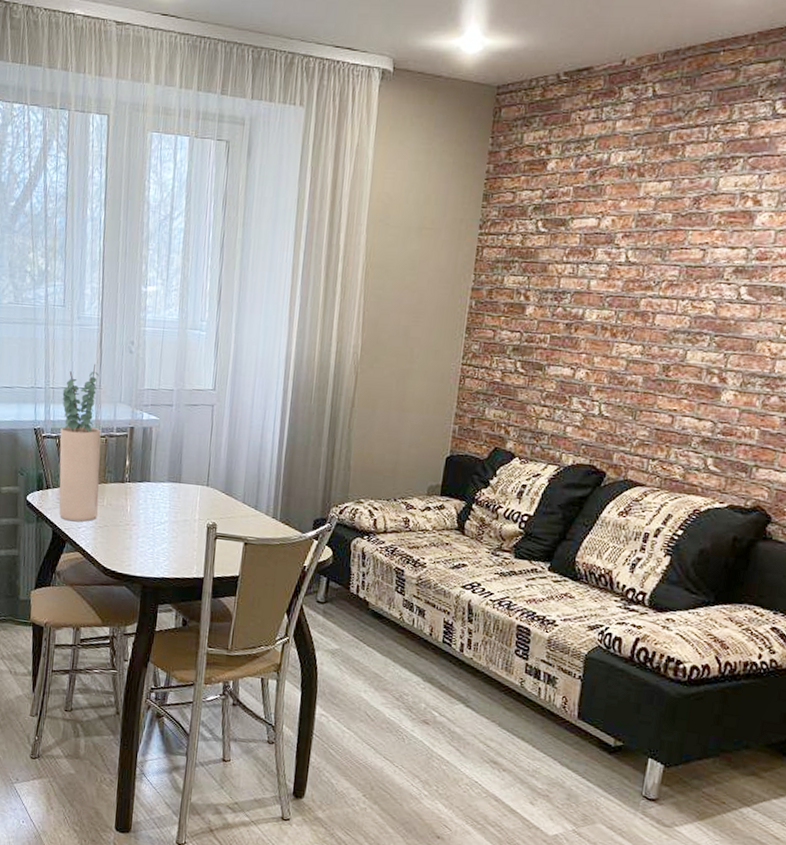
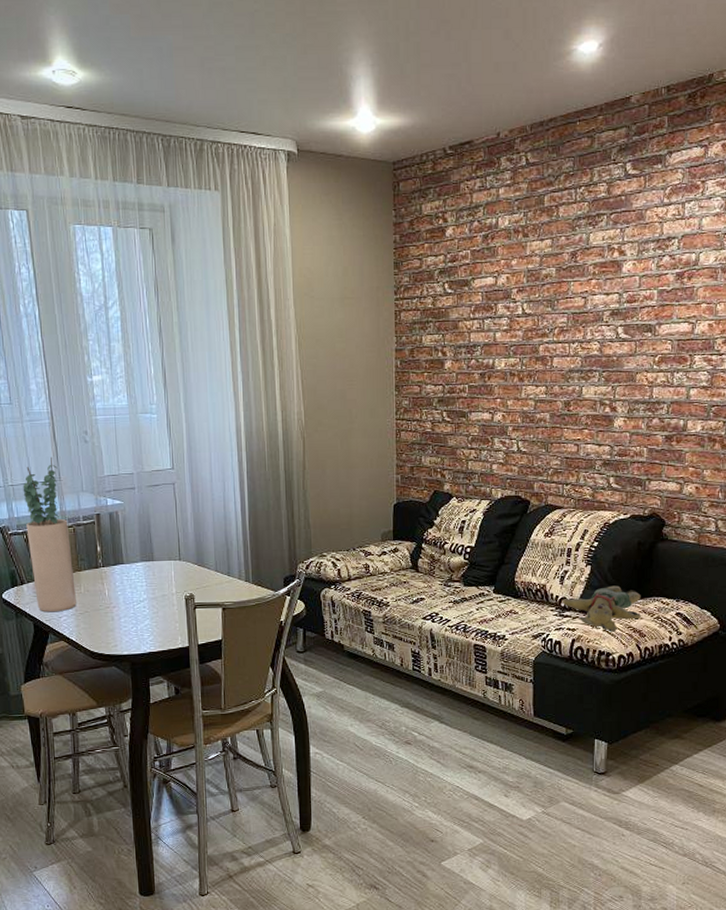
teddy bear: none [629,583,729,637] -> present [562,585,641,631]

